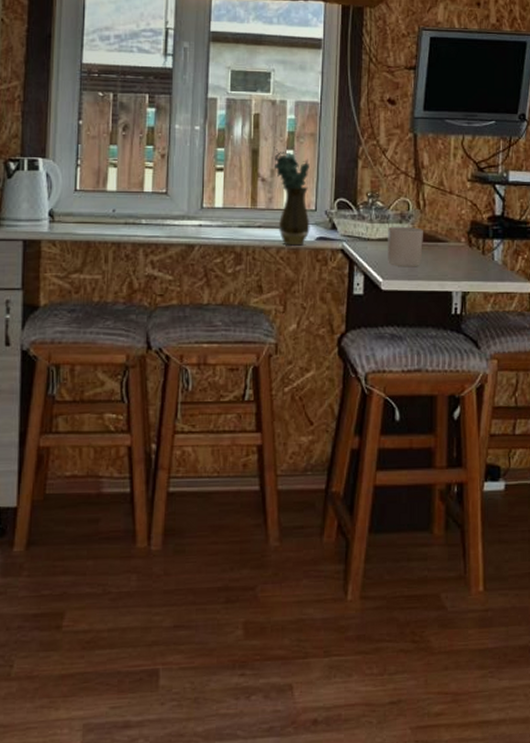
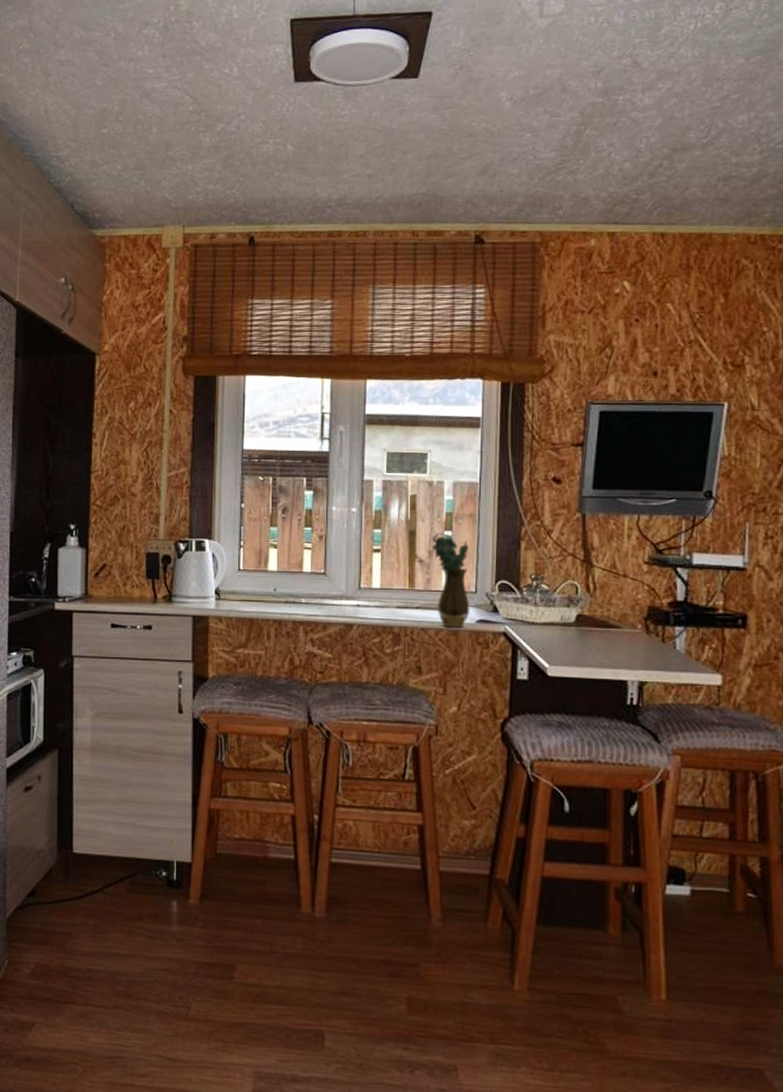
mug: present [388,226,424,267] -> none [554,610,595,654]

